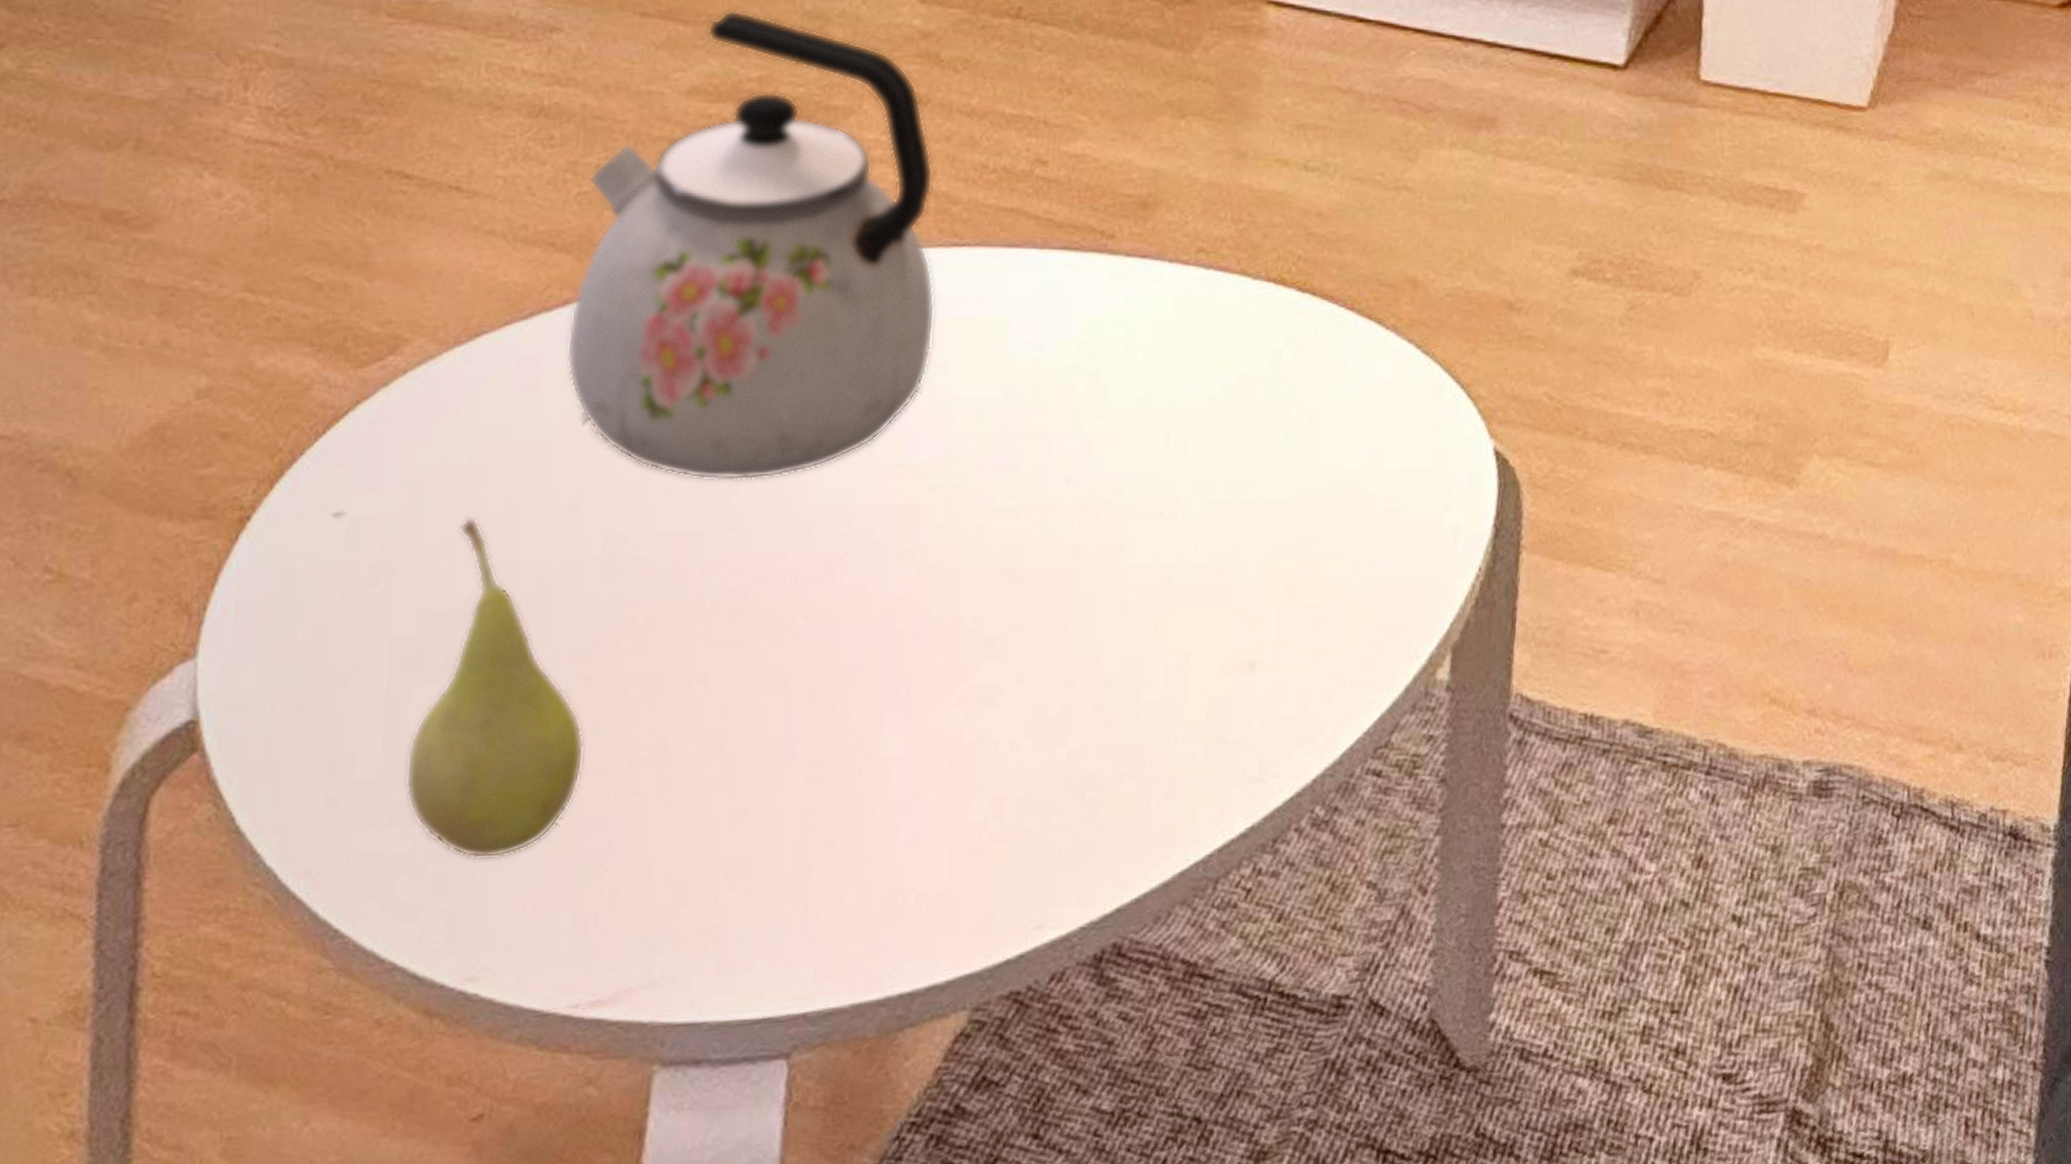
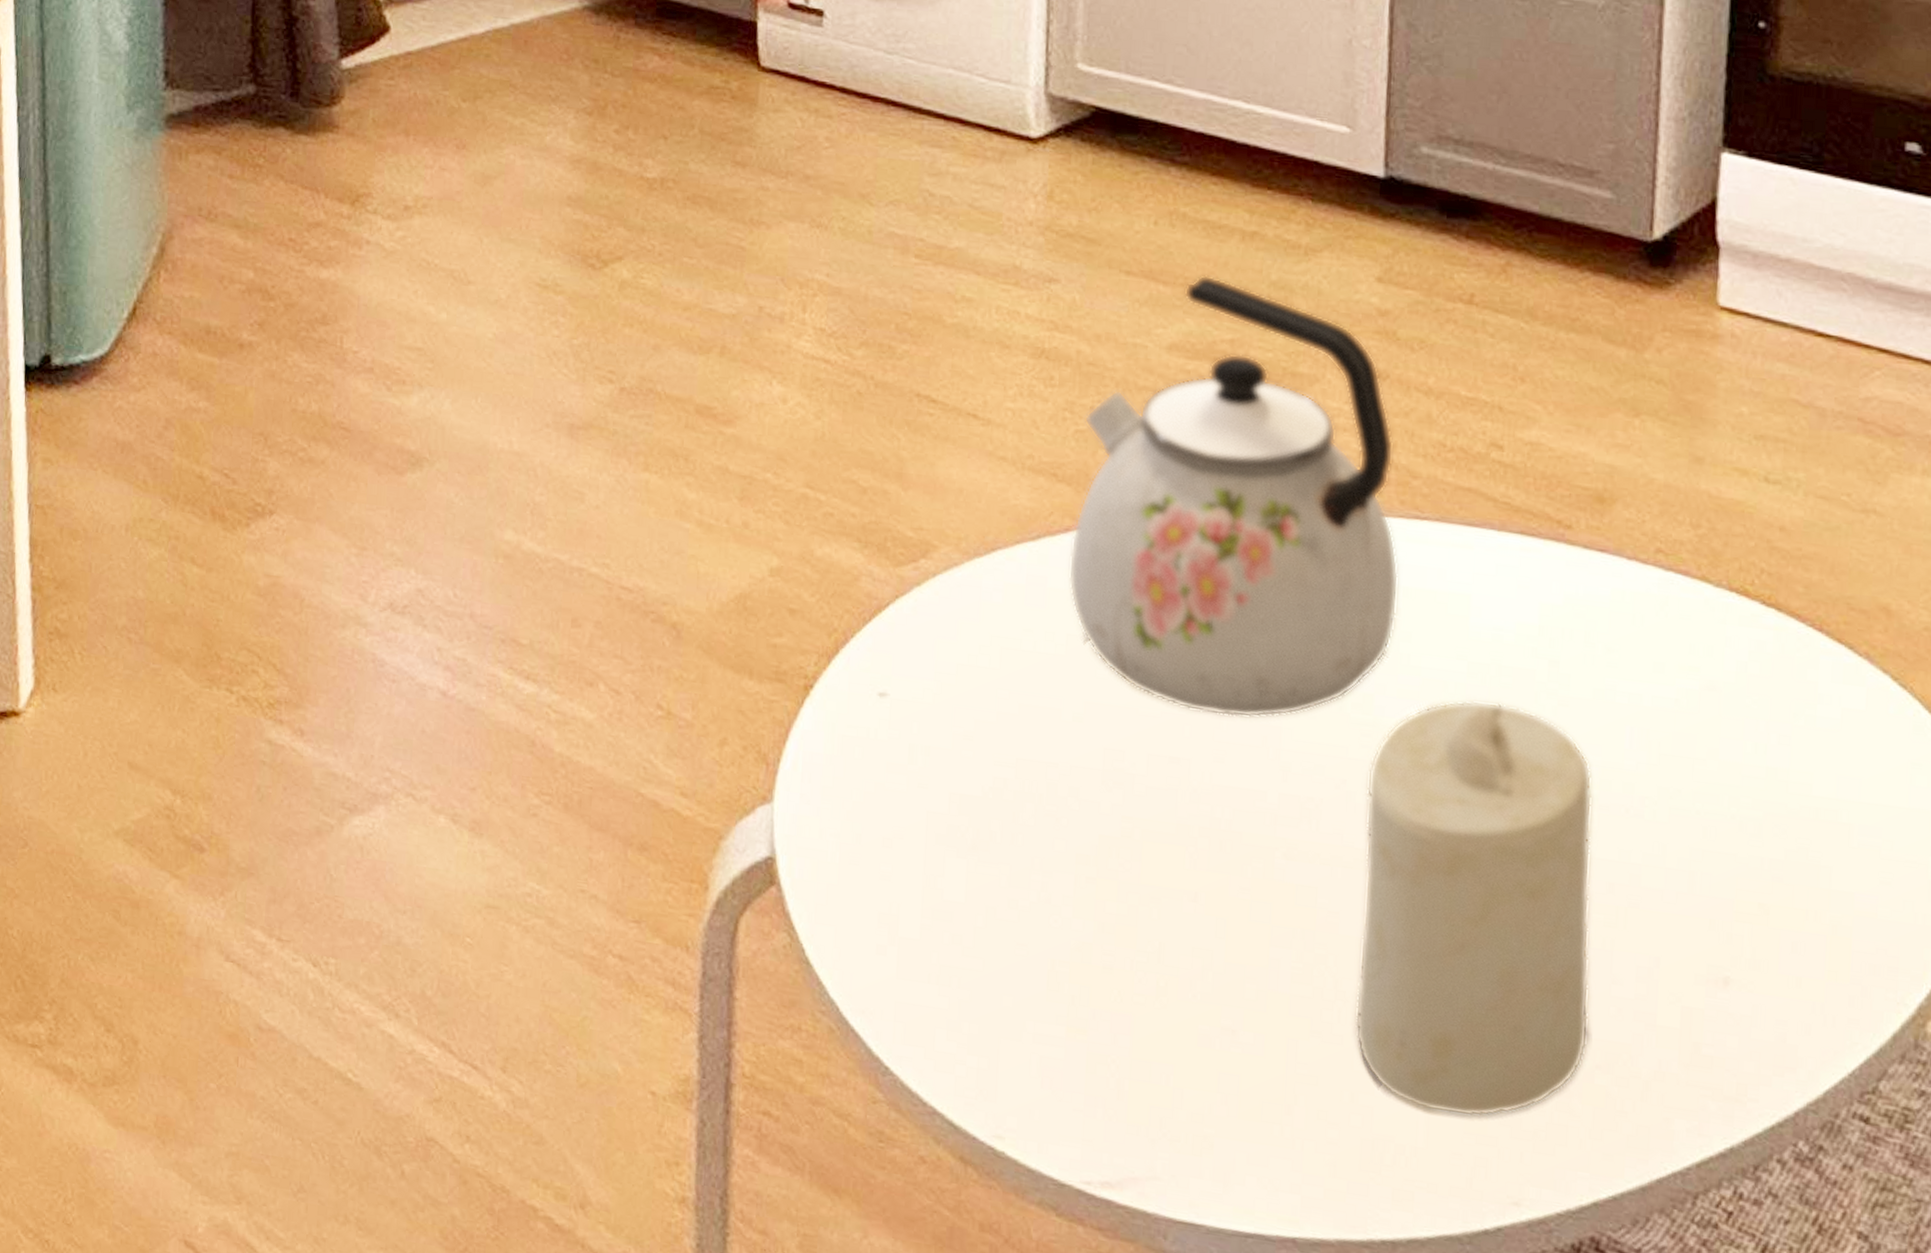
fruit: present [405,517,585,859] -> none [940,713,1091,1031]
candle: none [876,424,1128,852] -> present [1354,700,1593,1117]

